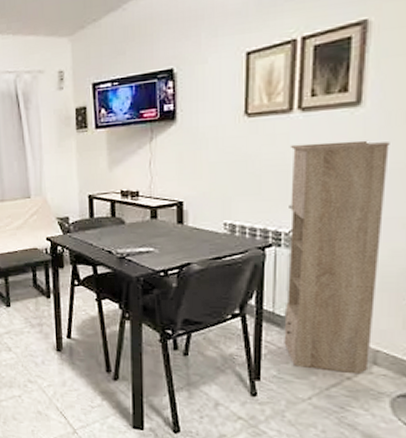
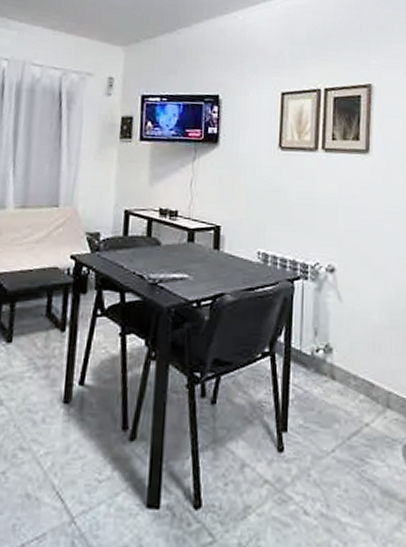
storage cabinet: present [284,140,390,375] -> none [310,181,391,420]

